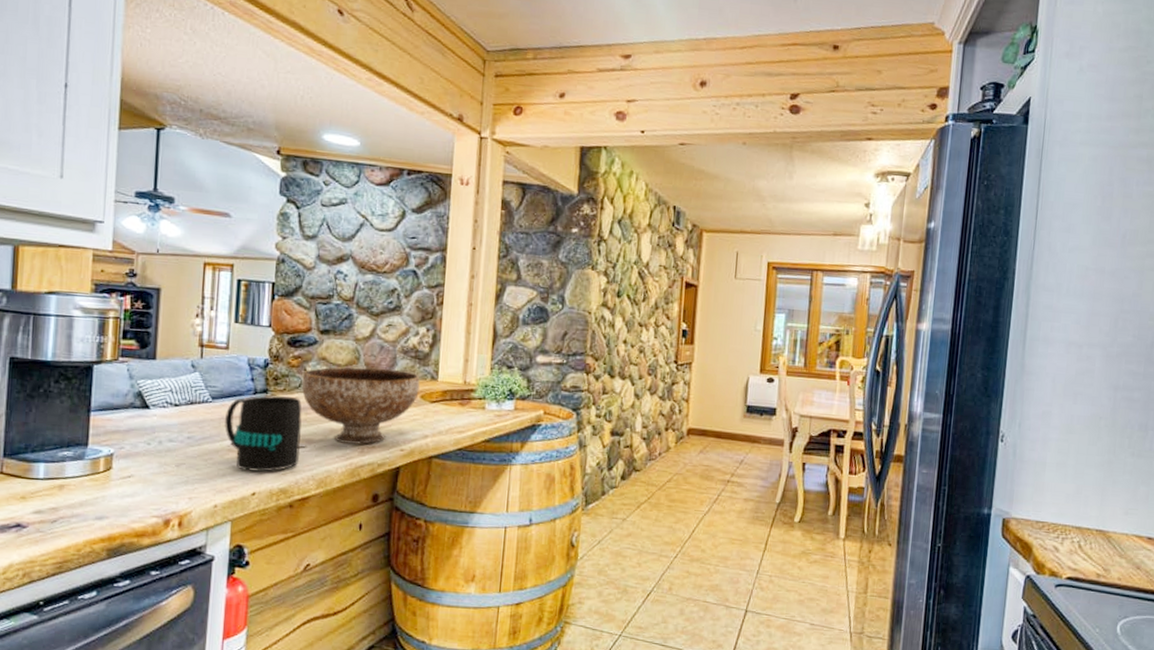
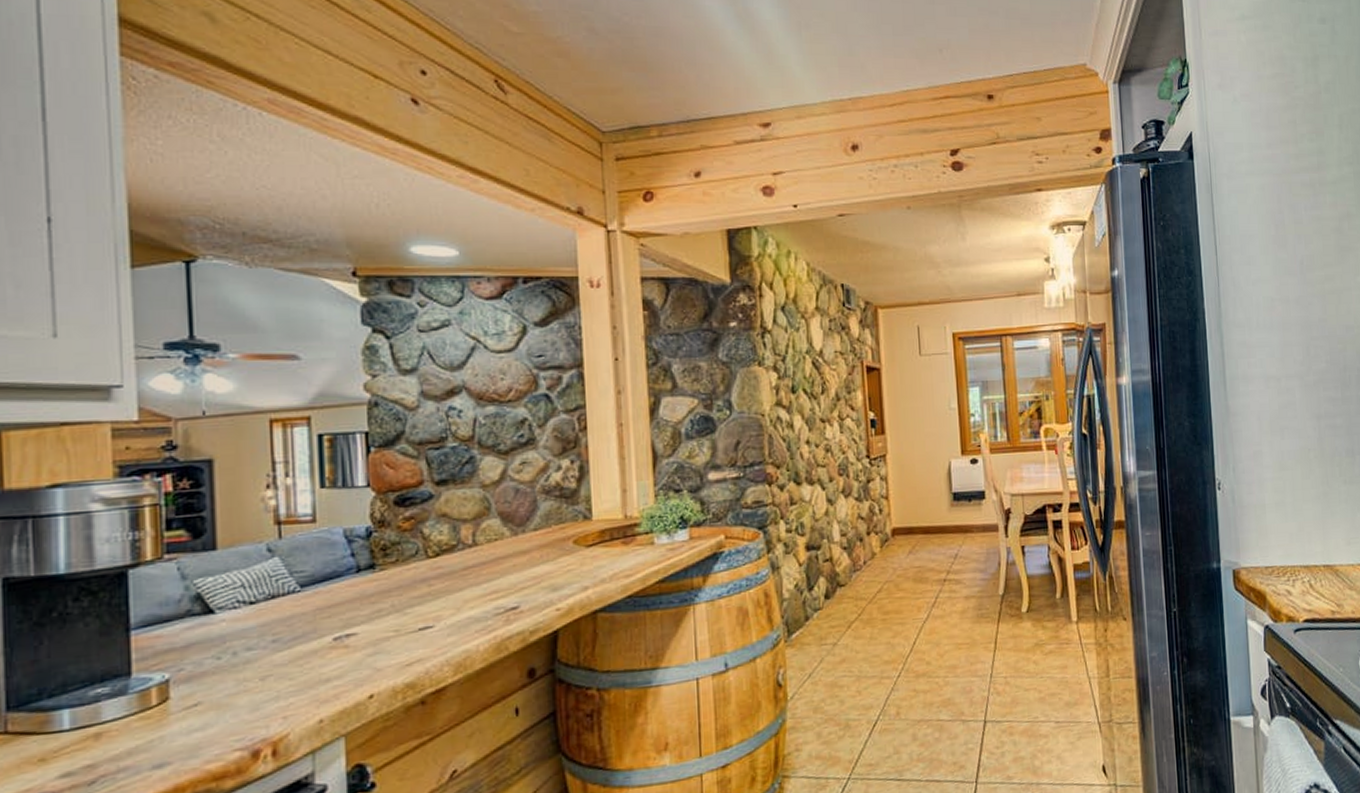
mug: present [225,395,302,472] -> none [321,568,428,669]
bowl: present [301,367,420,445] -> none [419,514,571,614]

